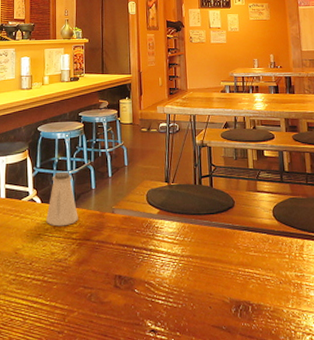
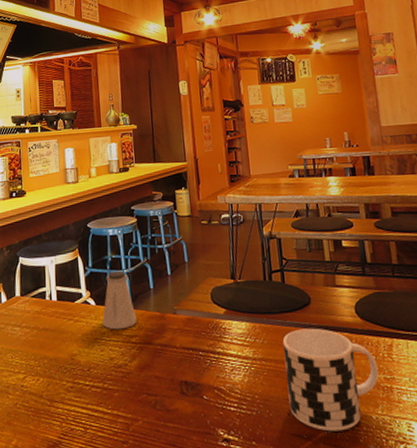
cup: none [208,228,291,324] -> present [282,328,379,432]

